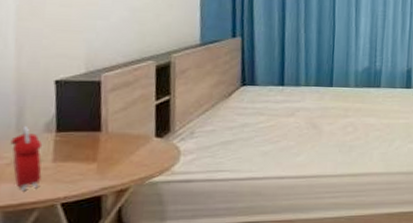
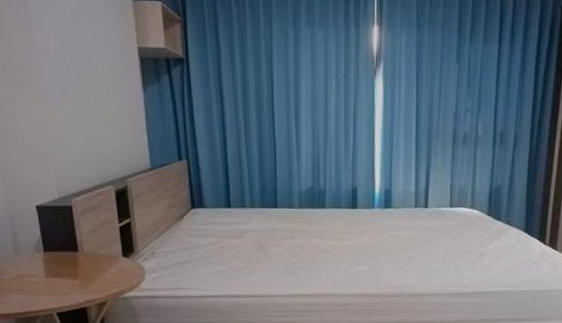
alarm clock: present [10,126,43,190] -> none [11,247,39,301]

